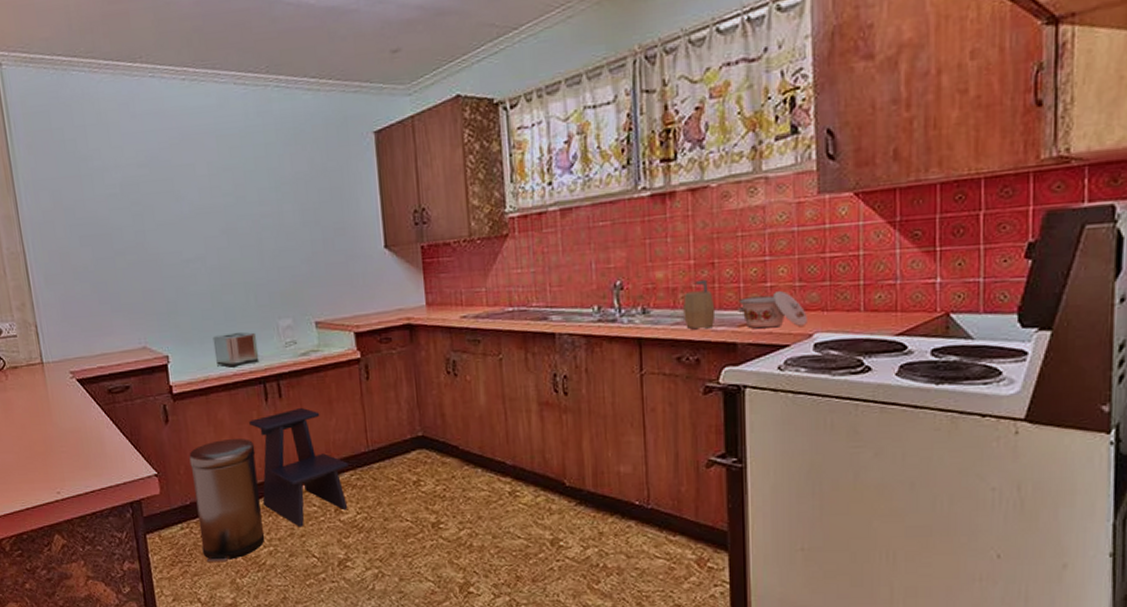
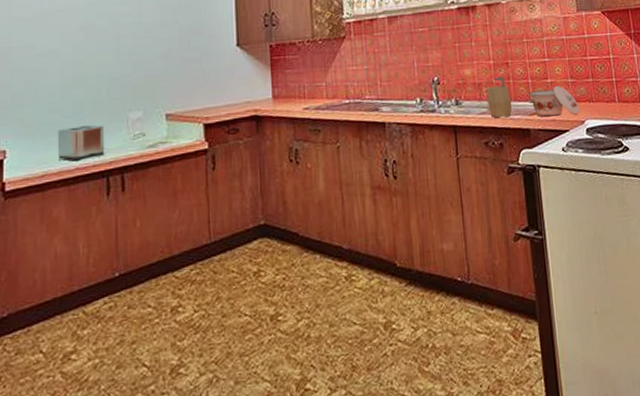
pedal bin: present [189,439,265,563] -> none [14,237,91,386]
step stool: present [249,407,348,528] -> none [87,200,189,333]

